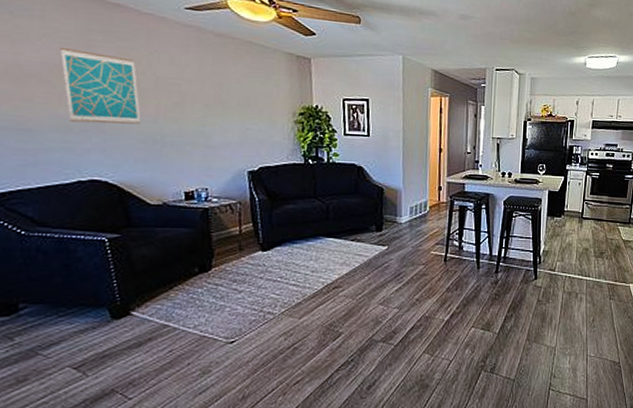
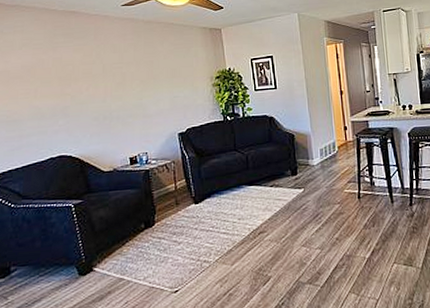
wall art: present [60,46,141,125] -> none [34,51,94,110]

